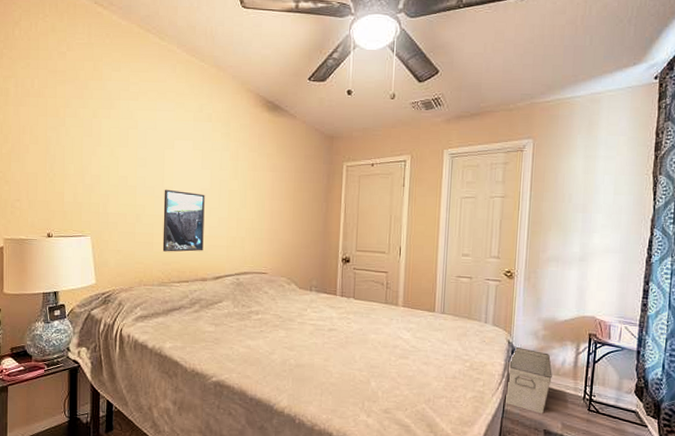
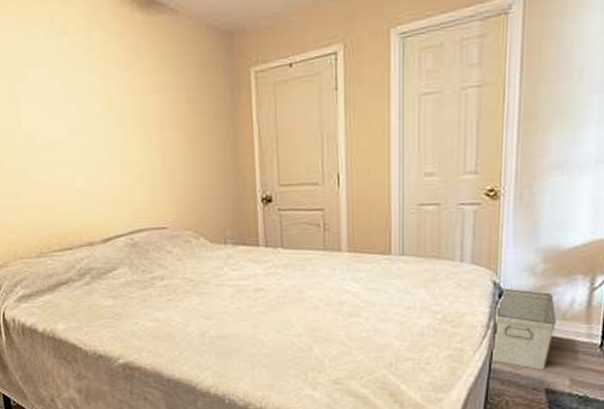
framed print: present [162,189,205,252] -> none [23,134,84,215]

